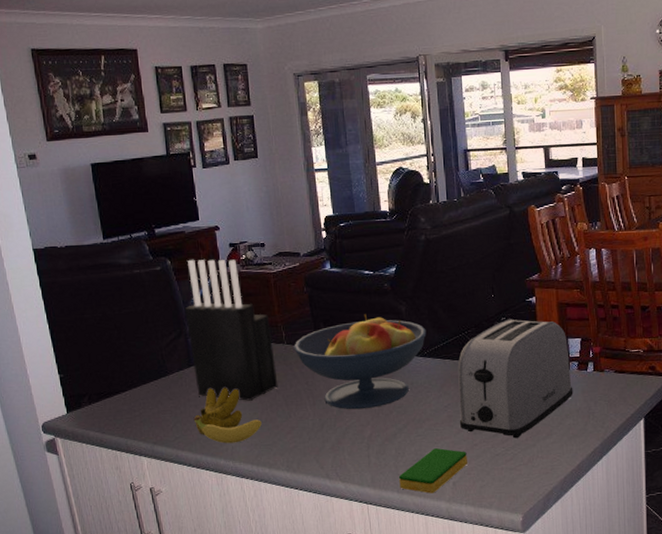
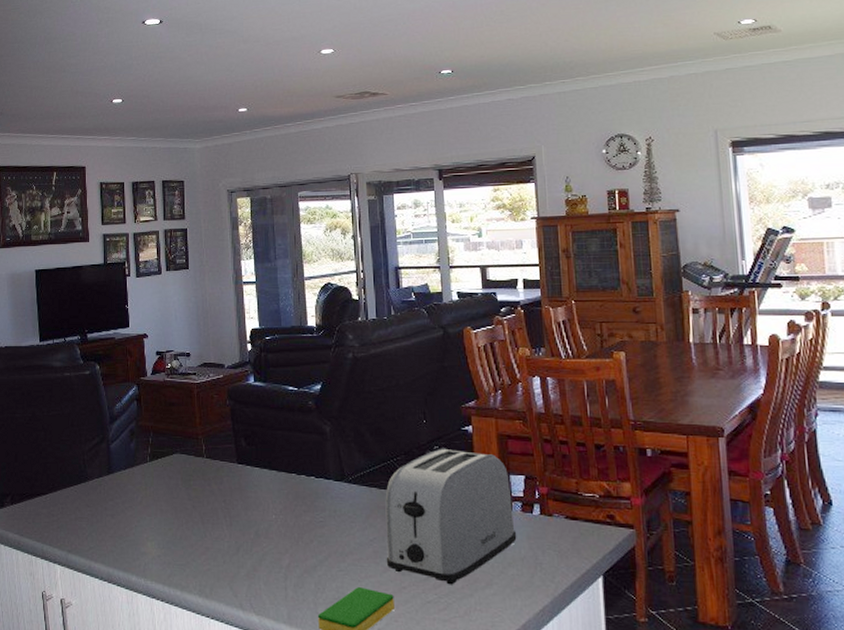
knife block: present [184,259,278,401] -> none [109,365,195,515]
banana: present [193,388,262,444] -> none [109,498,176,559]
fruit bowl: present [294,314,427,410] -> none [213,432,352,535]

